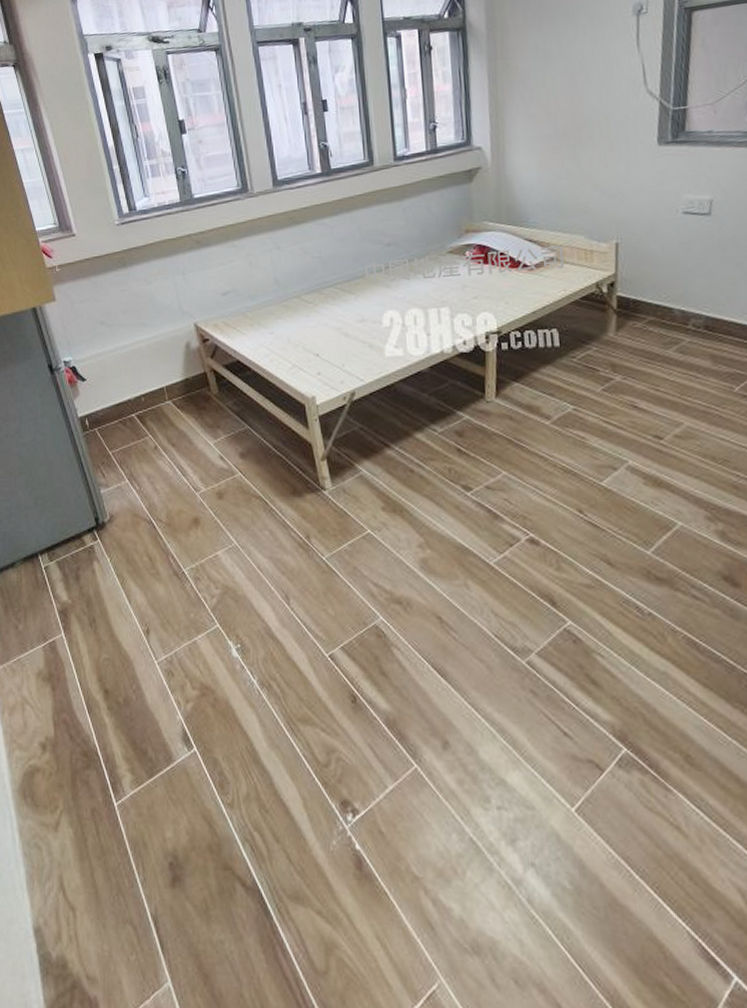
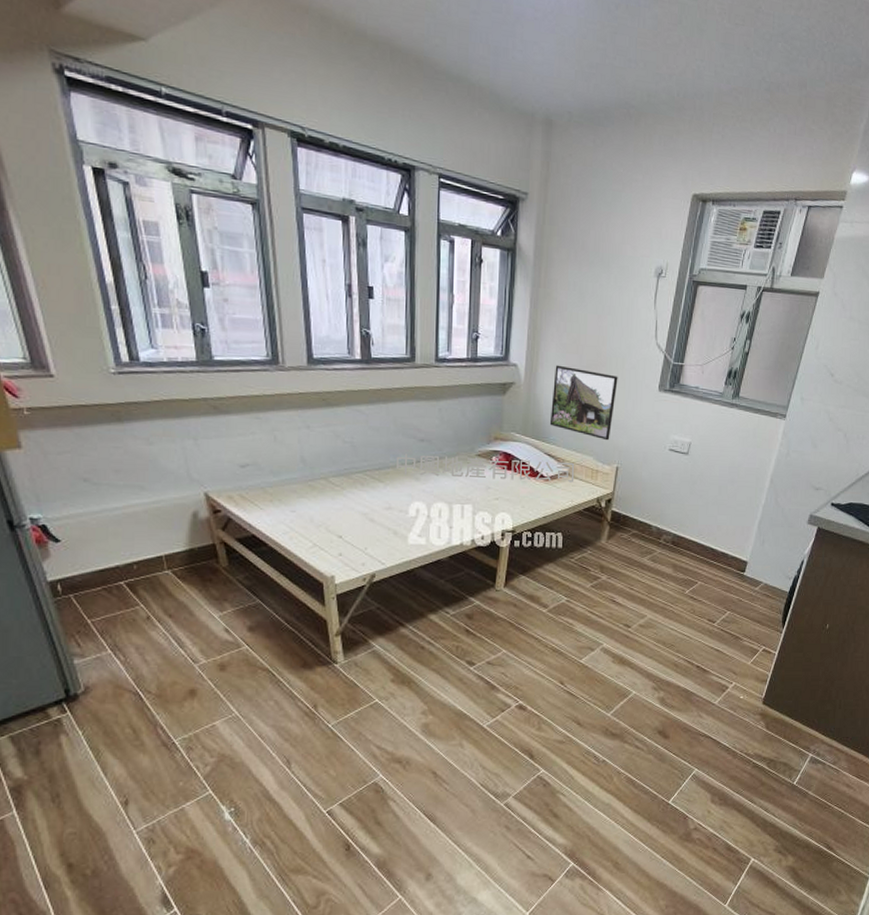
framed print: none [525,137,604,214] -> present [549,365,618,441]

